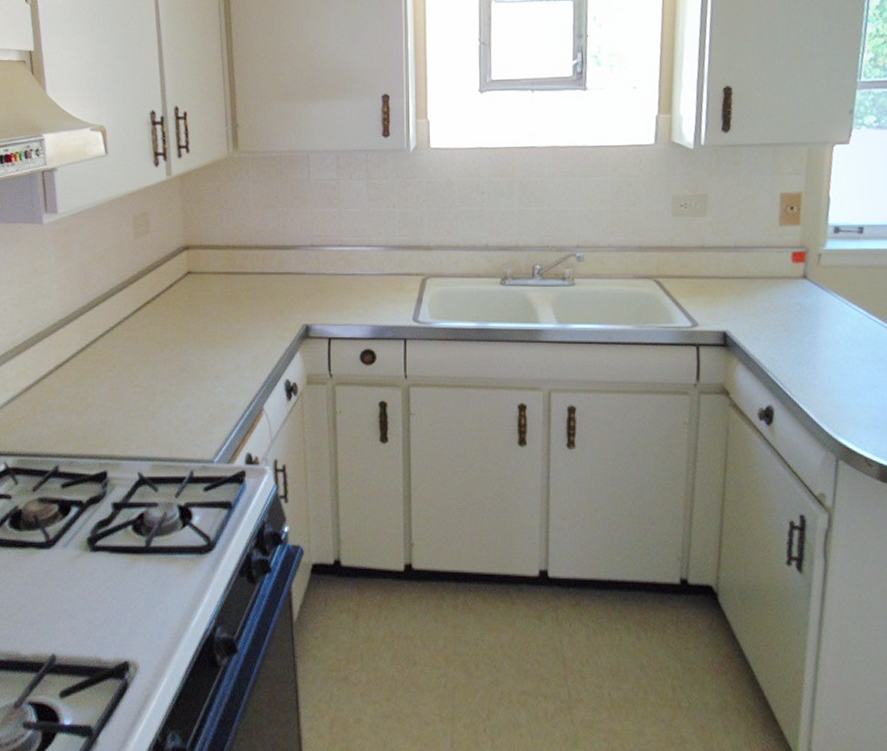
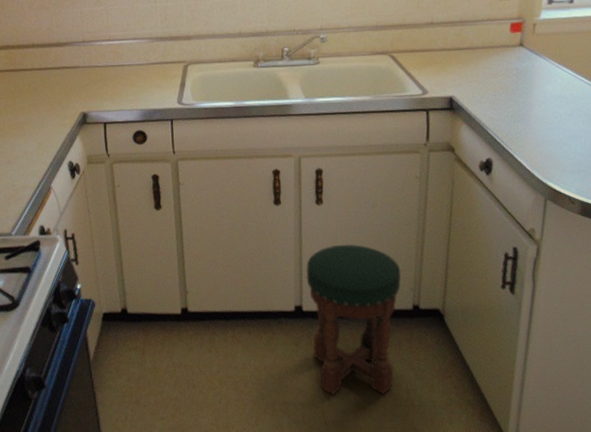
stool: none [553,498,667,690] -> present [305,244,401,395]

